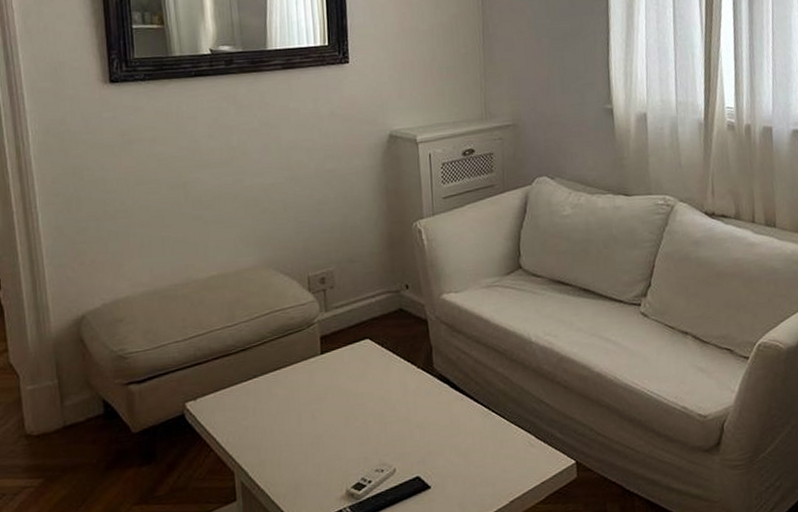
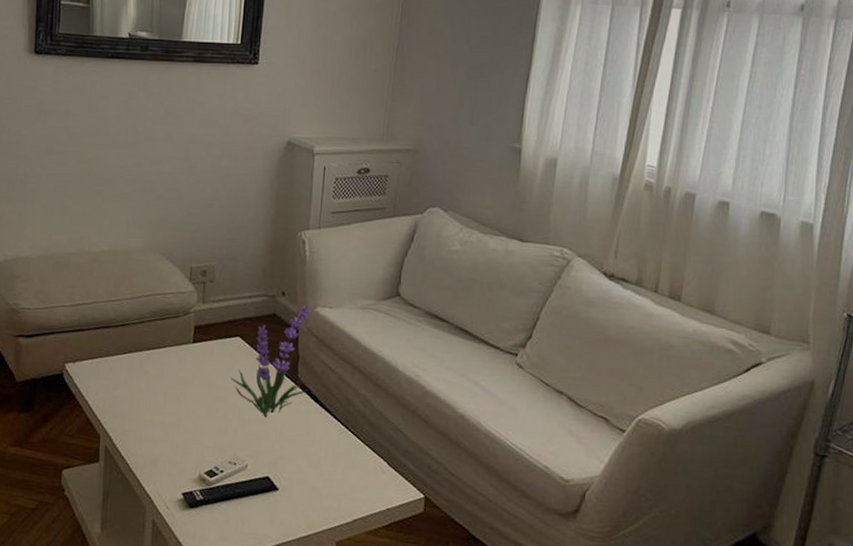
plant: none [365,293,446,417] -> present [230,304,311,418]

